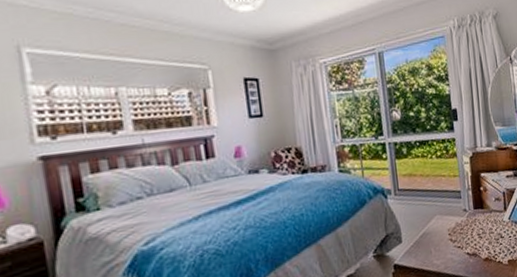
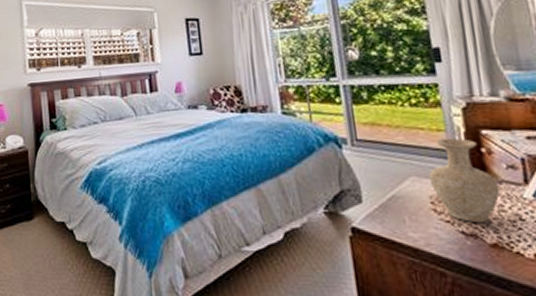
vase: none [448,181,491,245] -> present [428,137,501,224]

